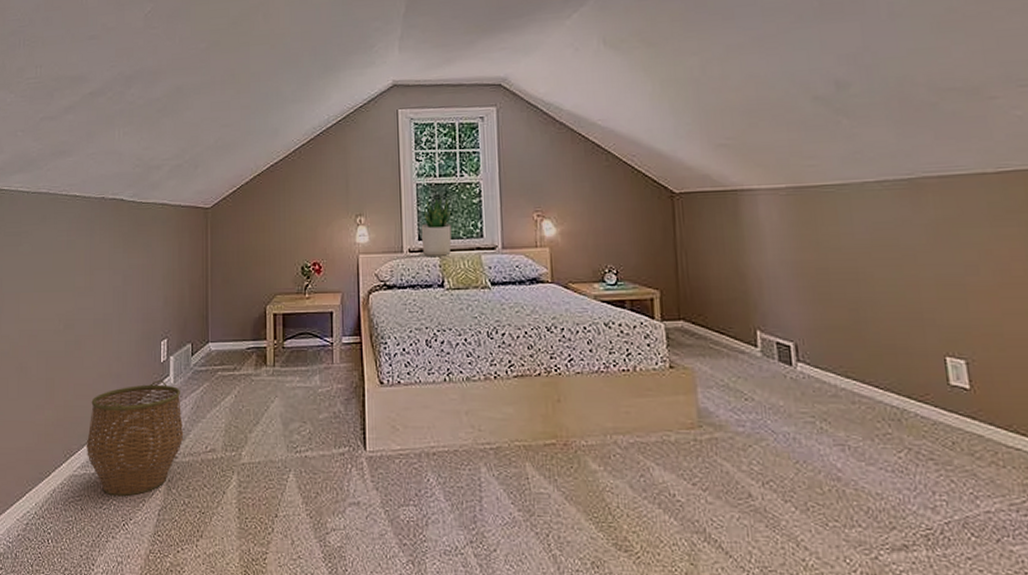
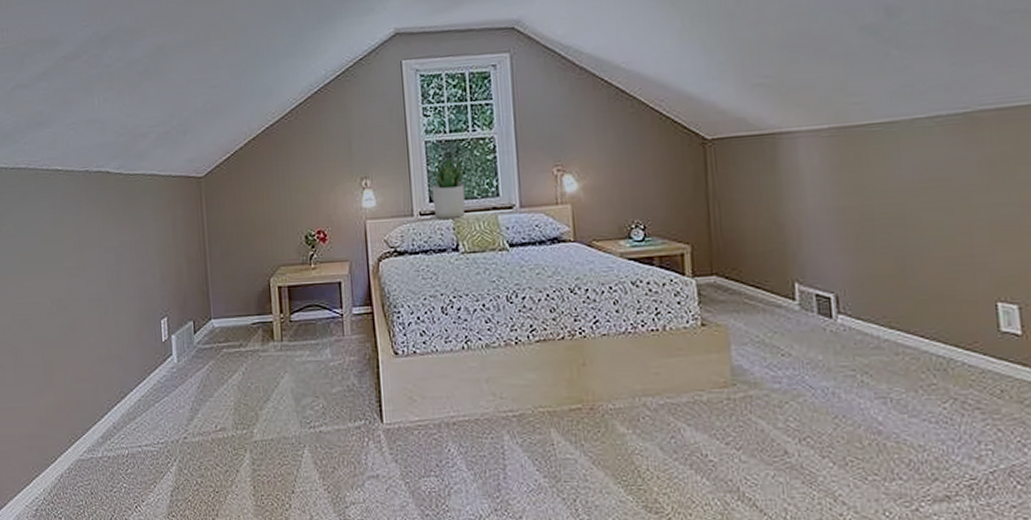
basket: present [86,380,184,496] -> none [90,360,192,478]

